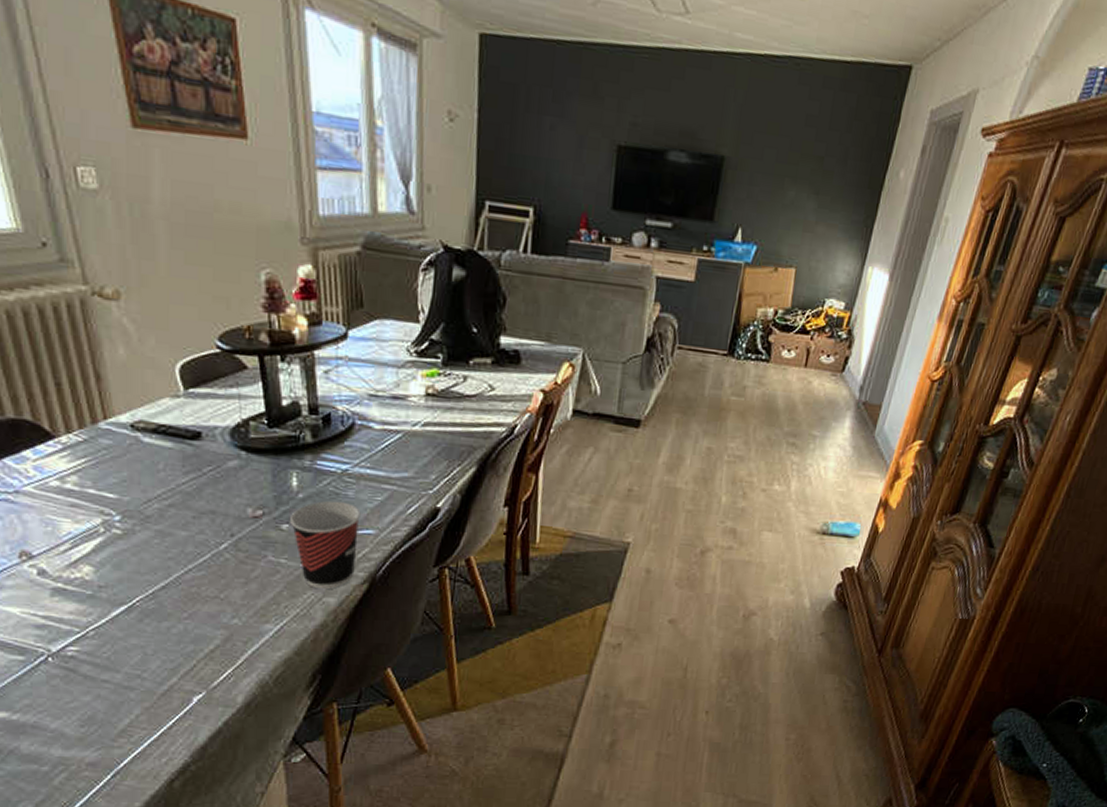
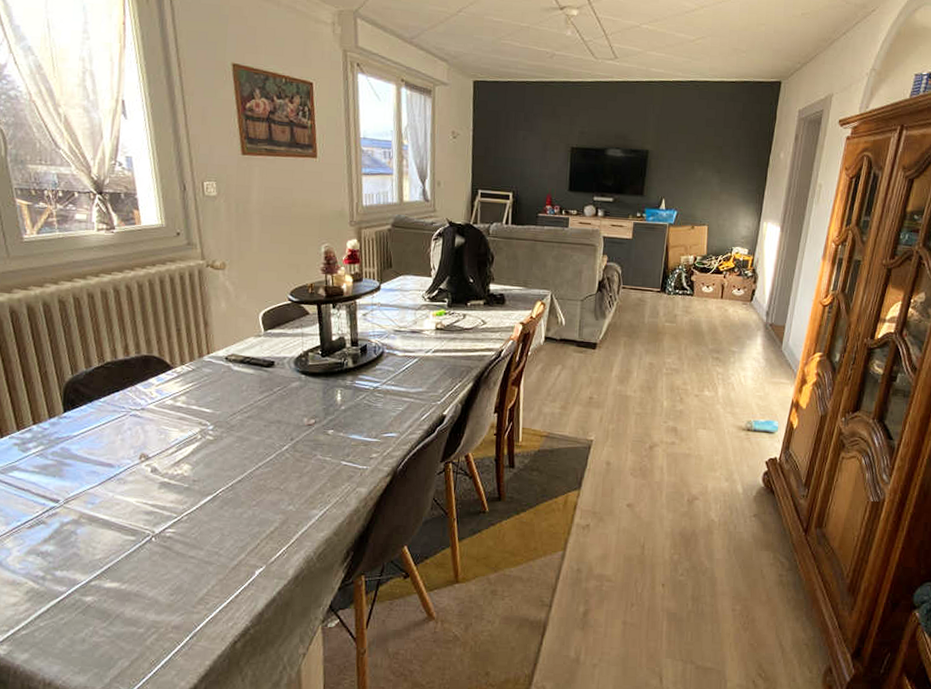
cup: present [290,500,361,590] -> none [335,411,387,482]

